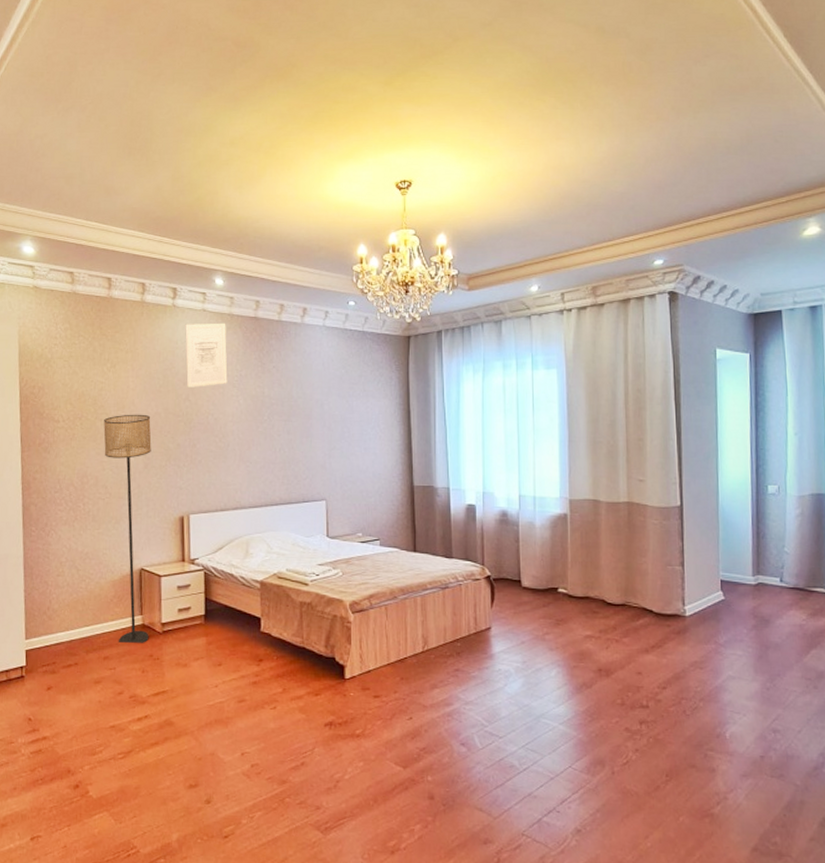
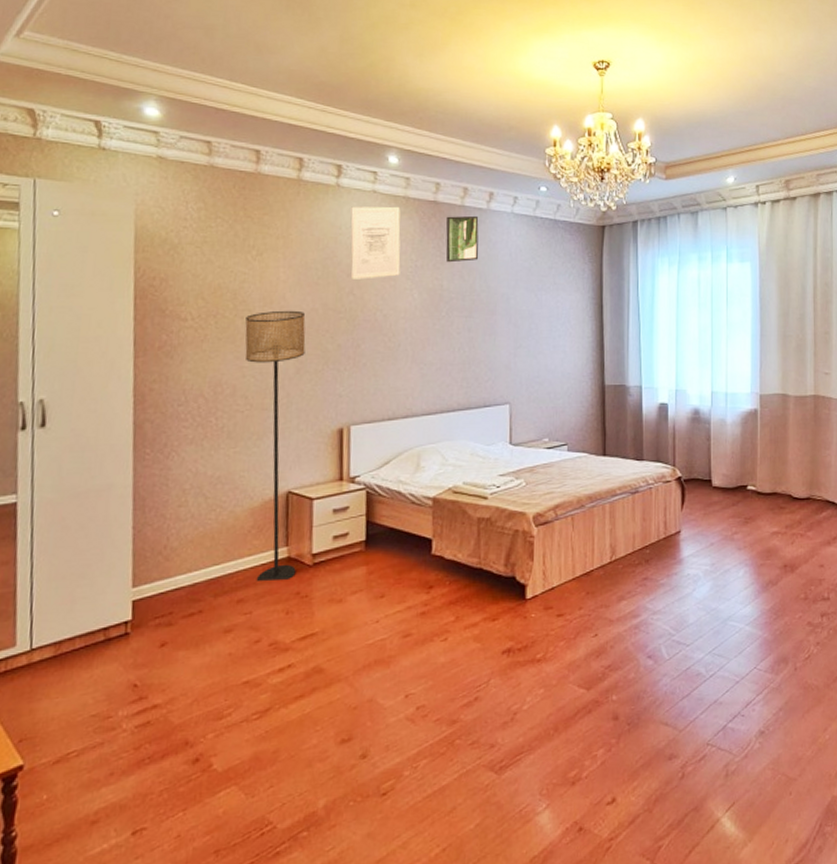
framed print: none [266,329,295,372] -> present [445,215,479,263]

